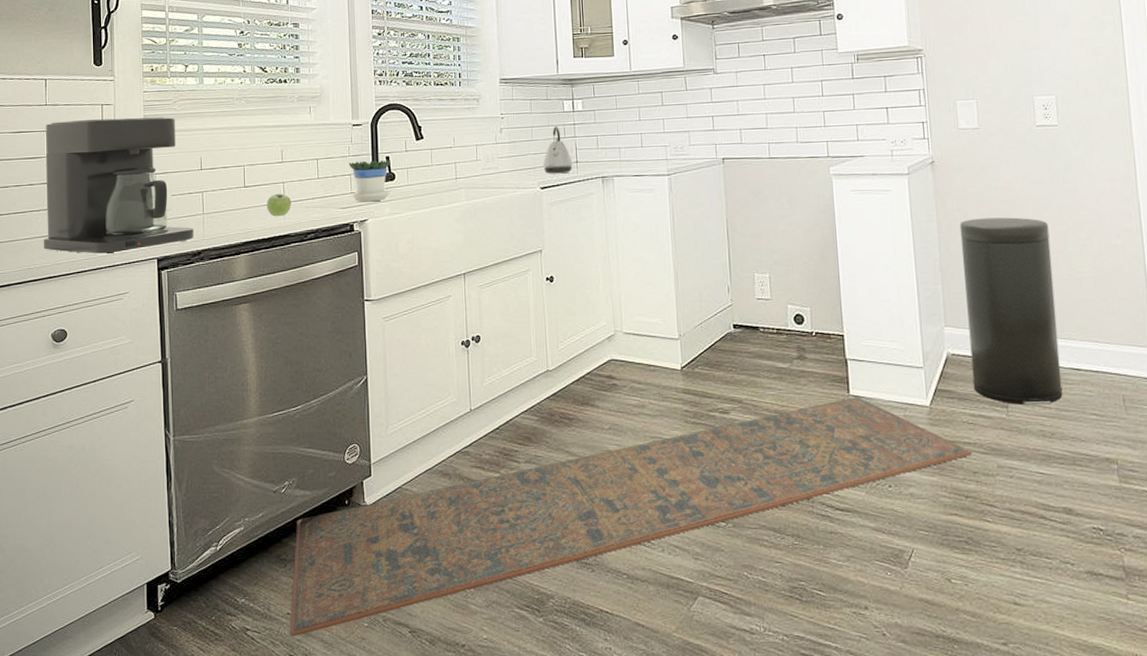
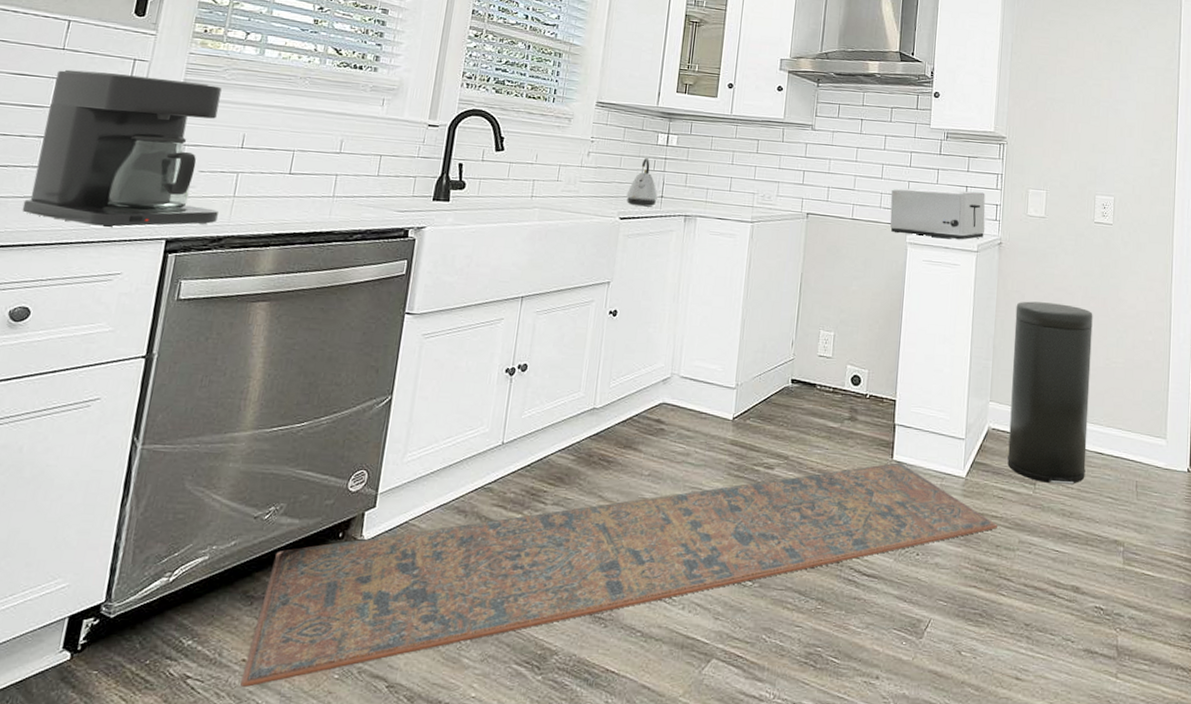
fruit: present [267,193,291,217] -> none [311,185,342,212]
flowerpot: present [349,160,391,203] -> none [413,163,464,209]
toaster: none [806,111,913,167] -> present [890,187,986,240]

